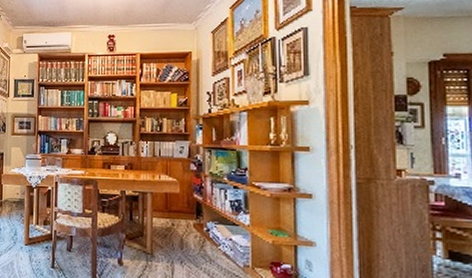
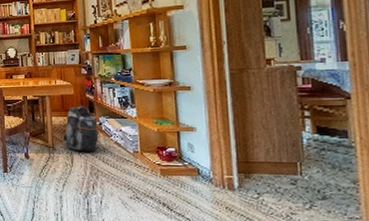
backpack: none [164,207,205,263] -> present [63,105,100,152]

